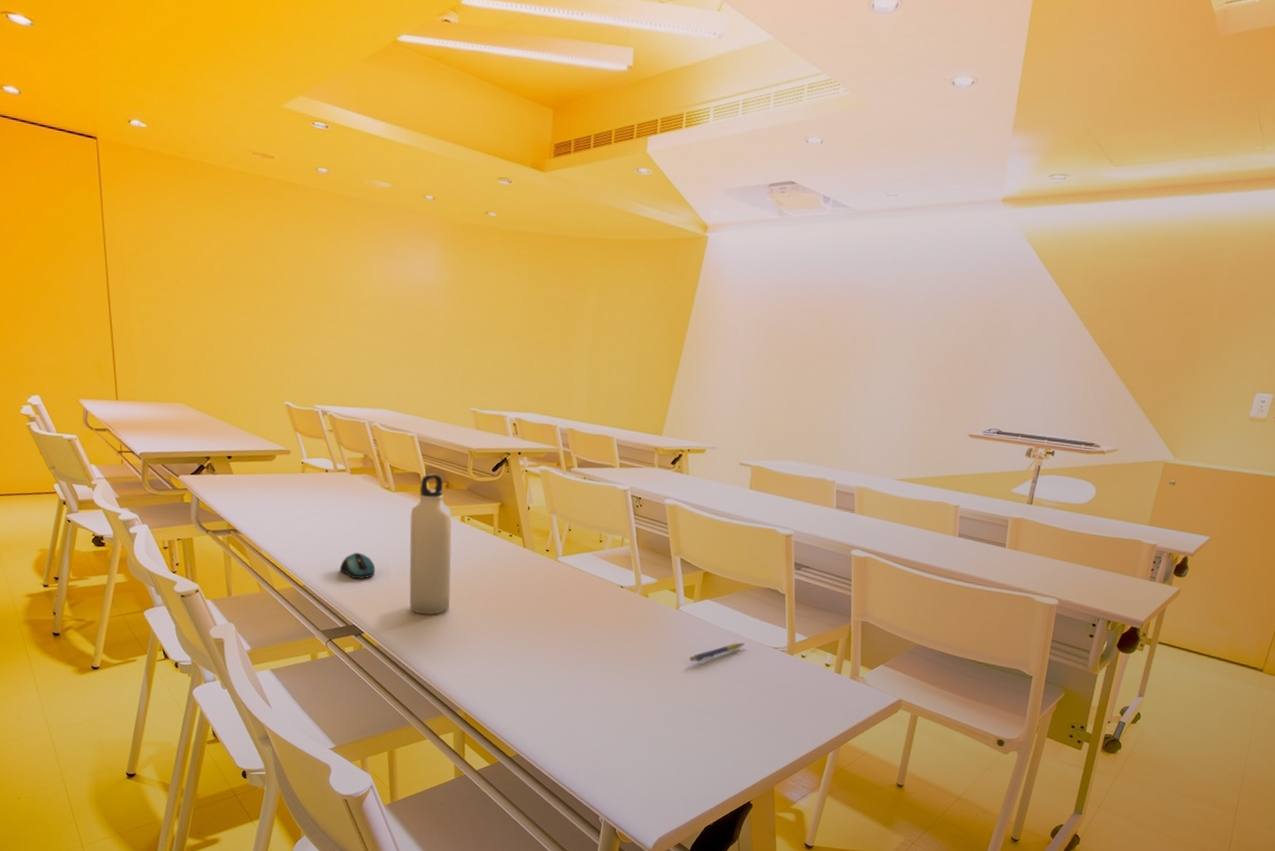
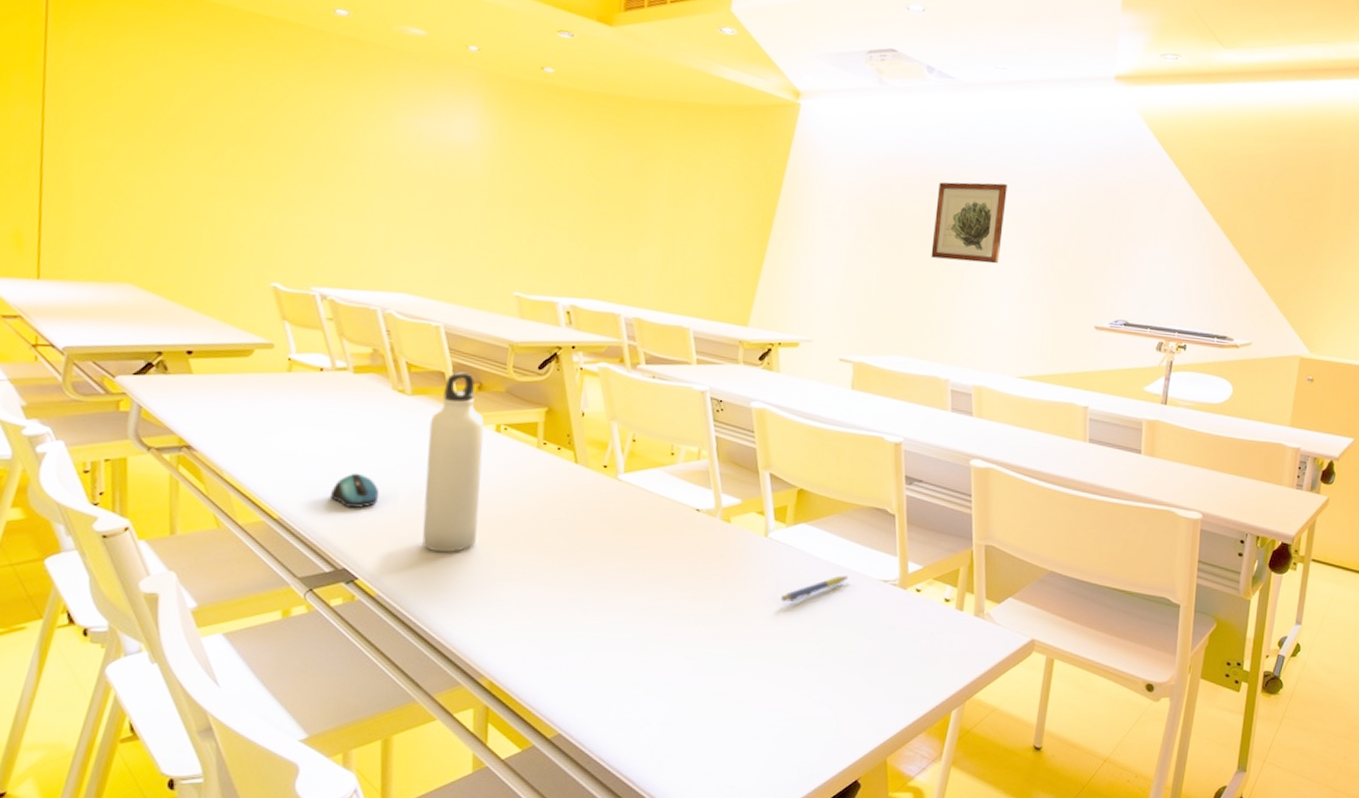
wall art: none [822,304,894,379] -> present [931,182,1008,264]

